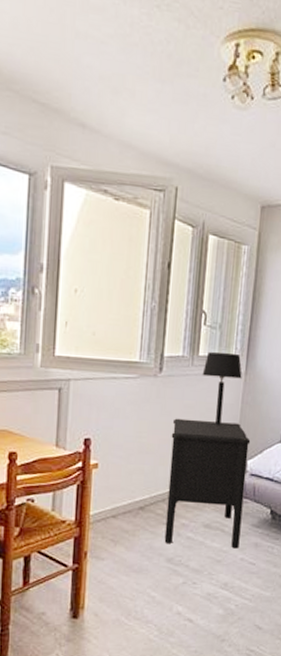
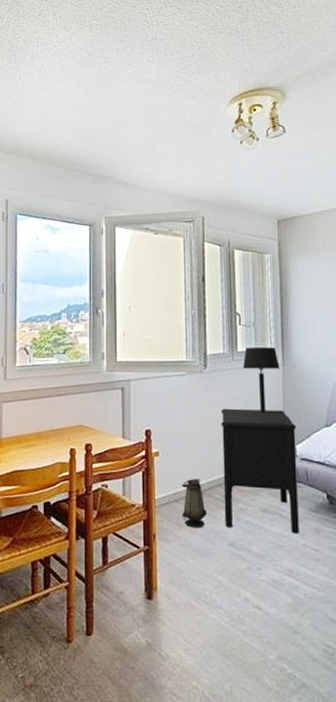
lantern: none [119,492,146,545] -> present [181,478,206,528]

